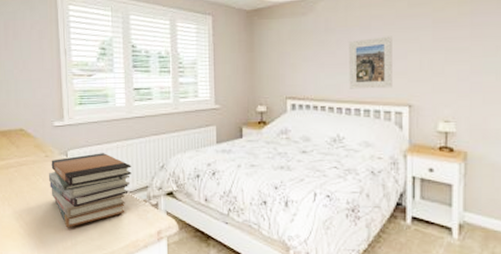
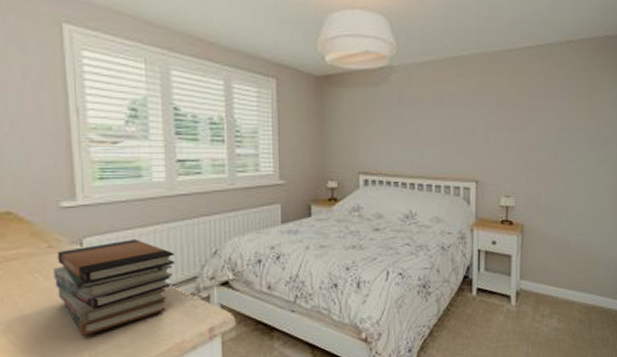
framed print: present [349,36,392,89] -> none [422,112,462,165]

